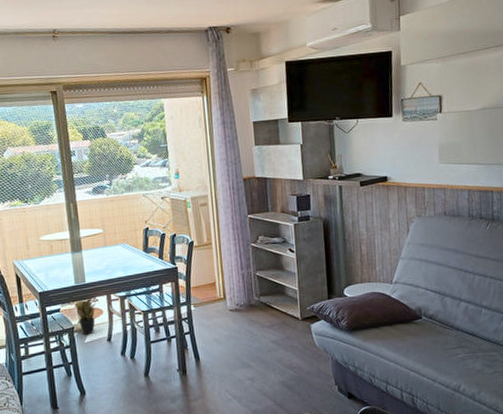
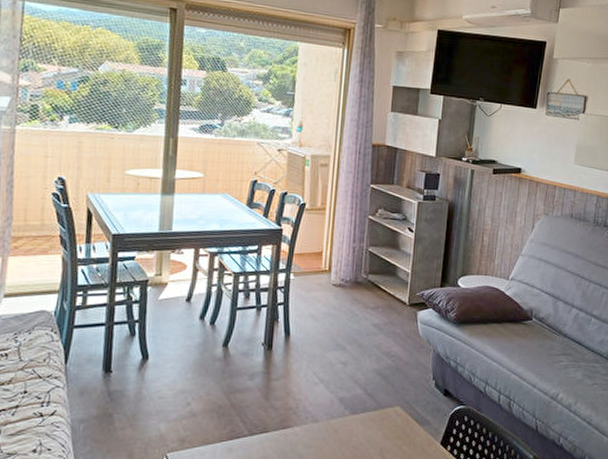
potted plant: present [73,299,96,335] -> none [153,249,181,291]

